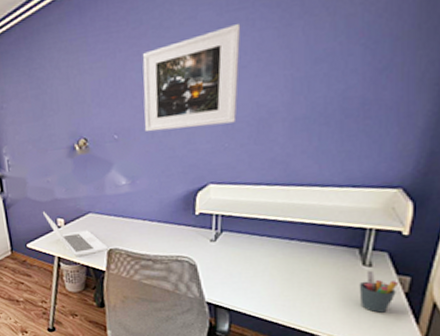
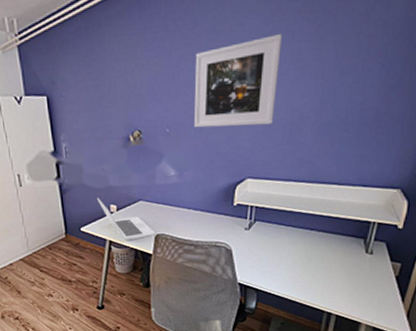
pen holder: present [359,270,398,313] -> none [361,257,391,293]

